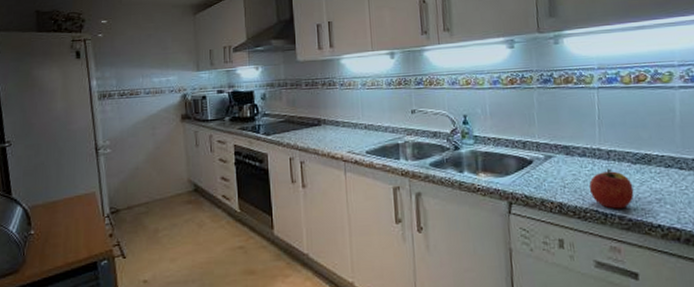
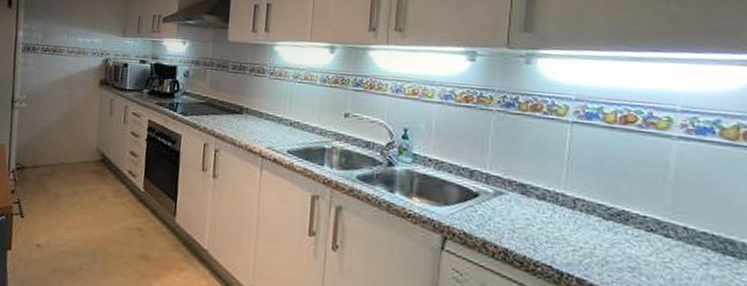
apple: present [589,168,634,209] -> none [544,219,601,271]

